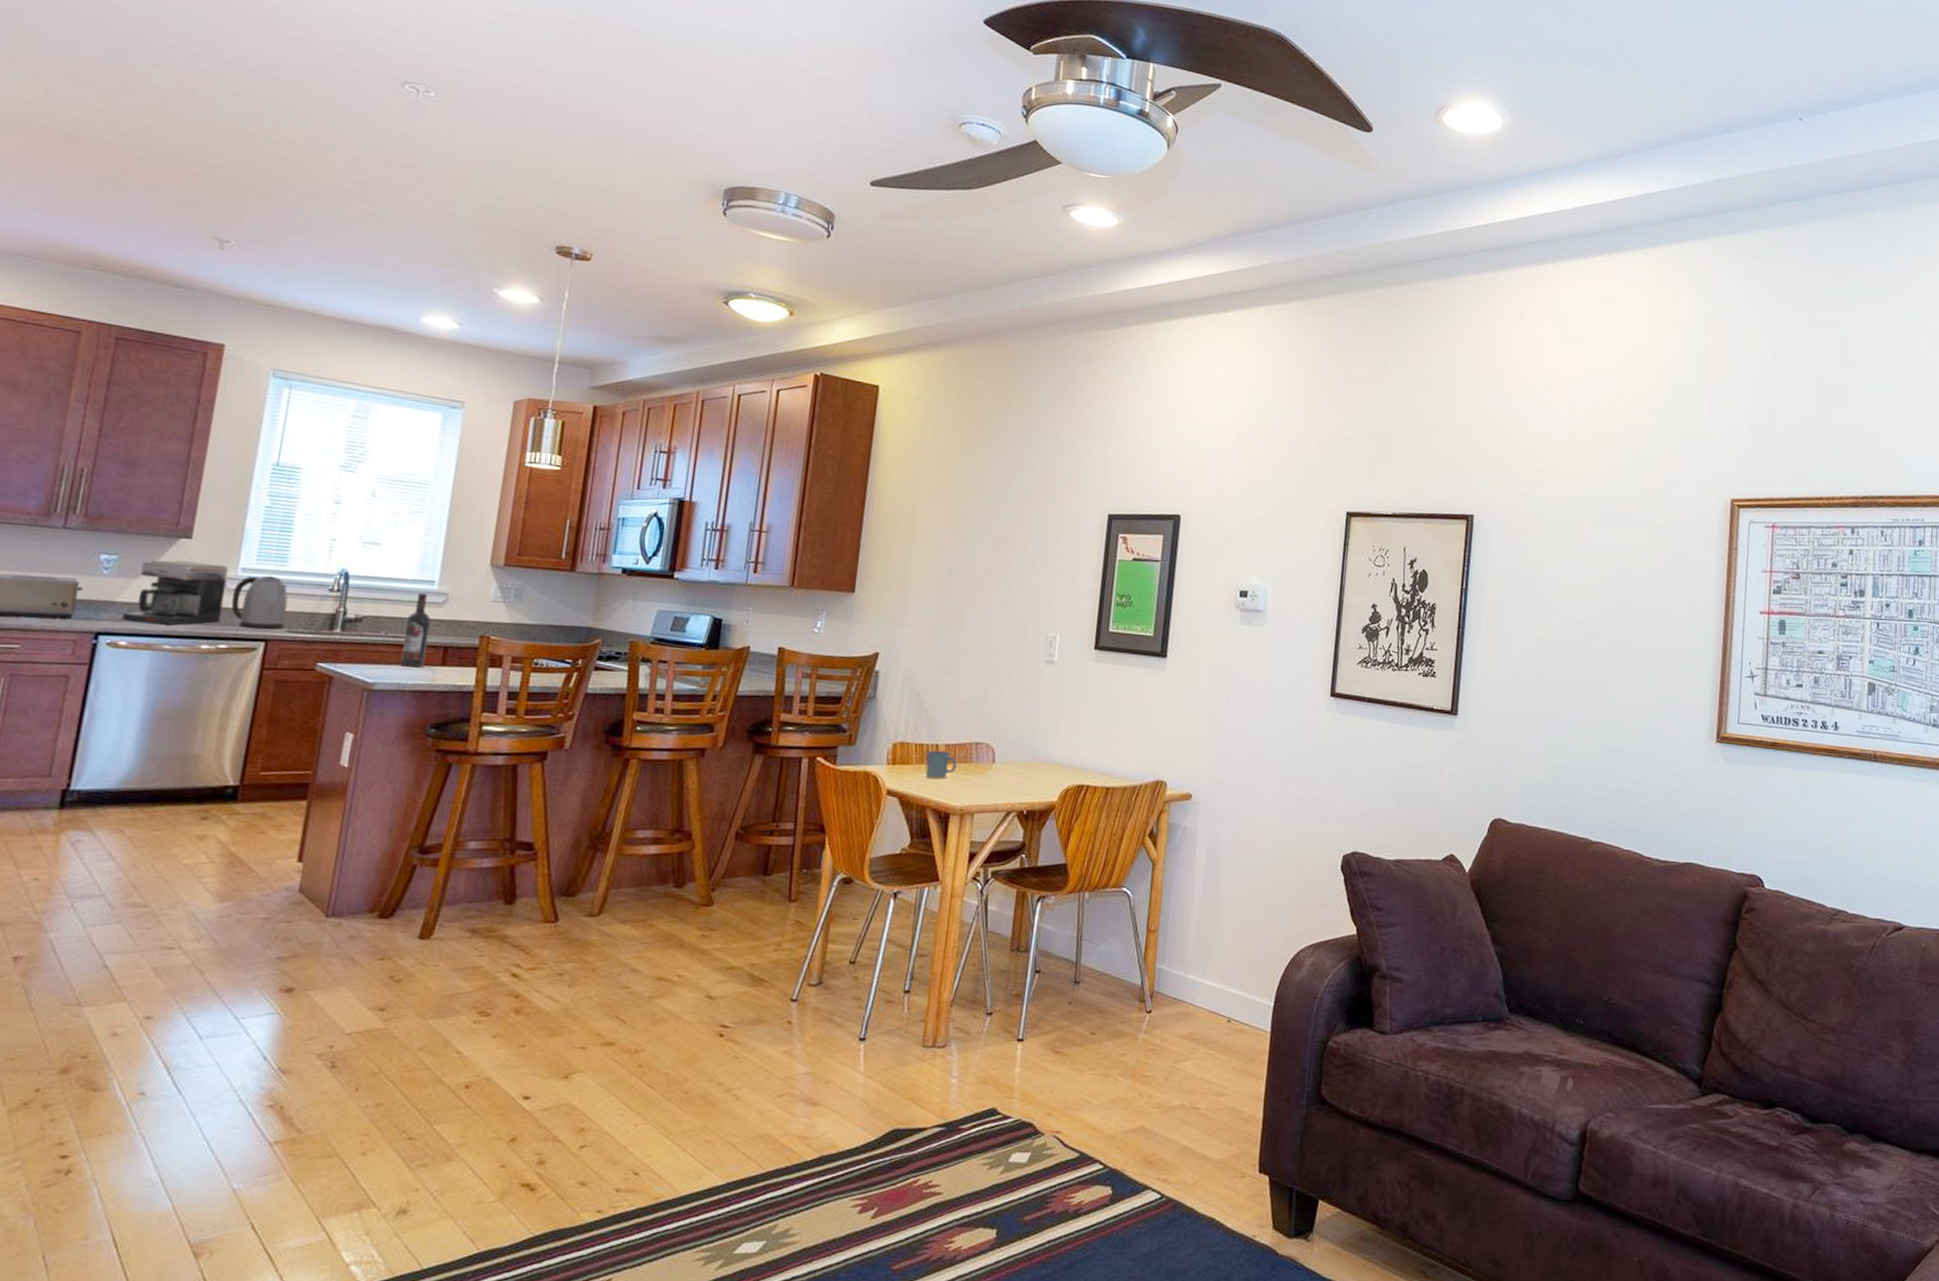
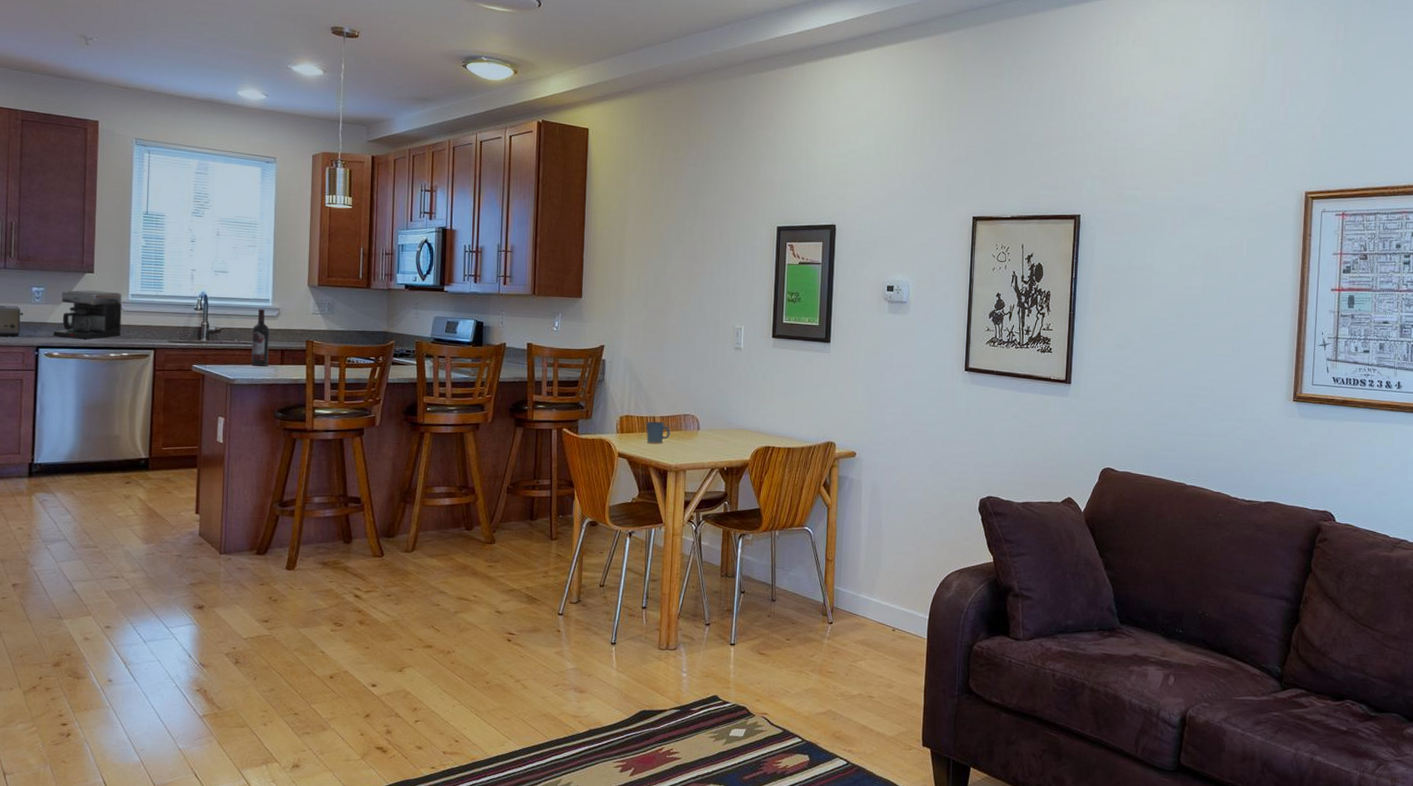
kettle: present [231,576,289,629] -> none [127,299,167,340]

